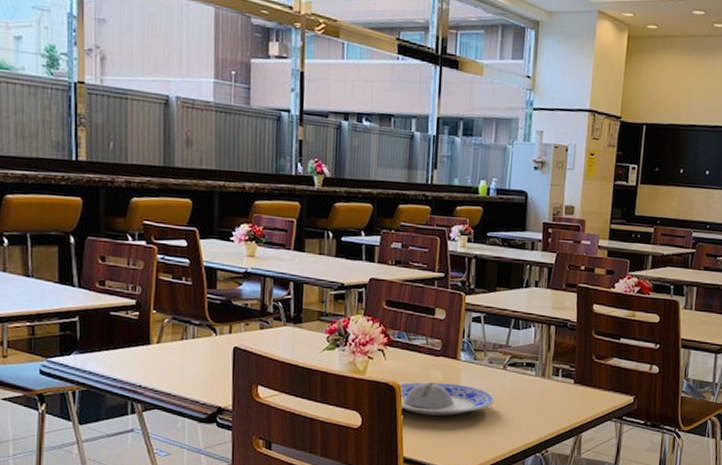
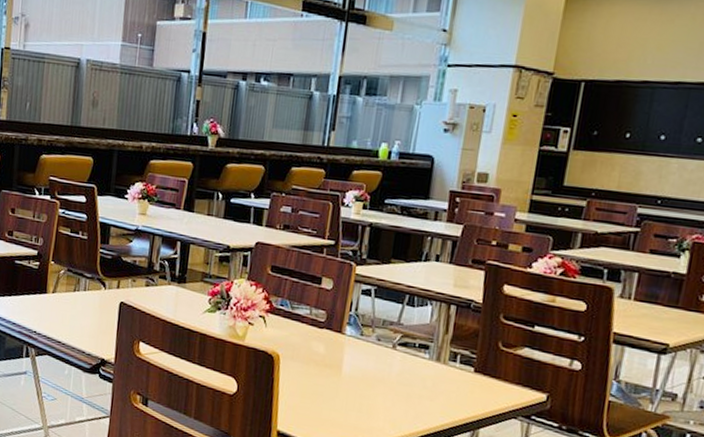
plate: present [398,381,494,416] -> none [277,353,380,393]

